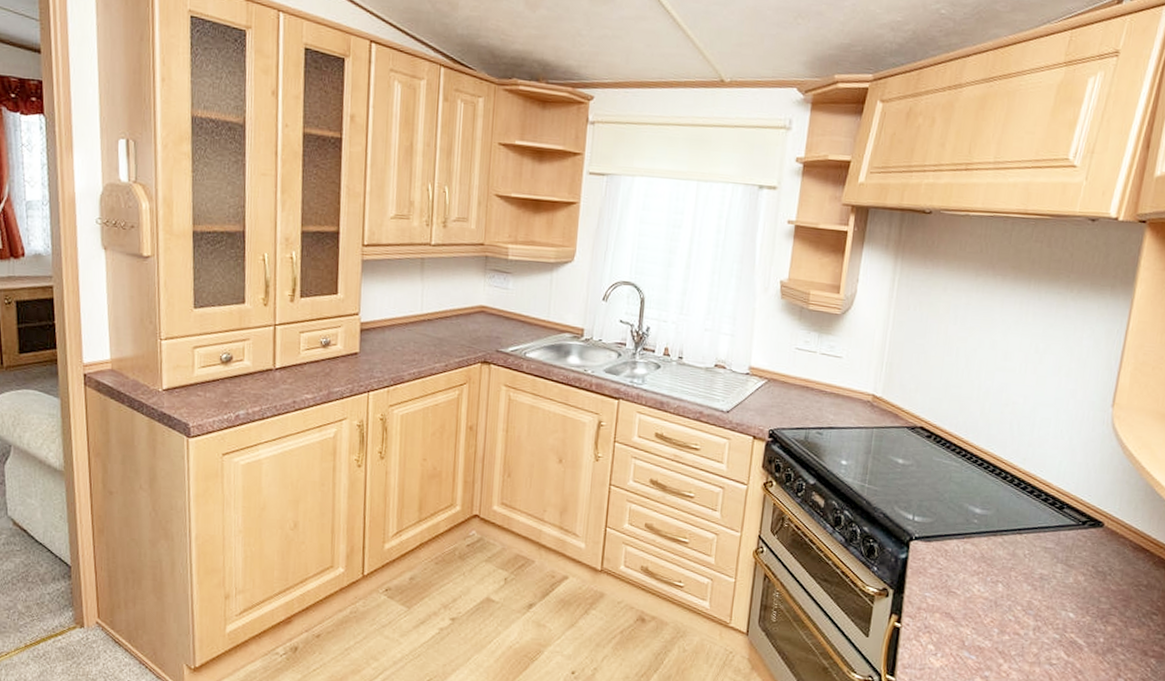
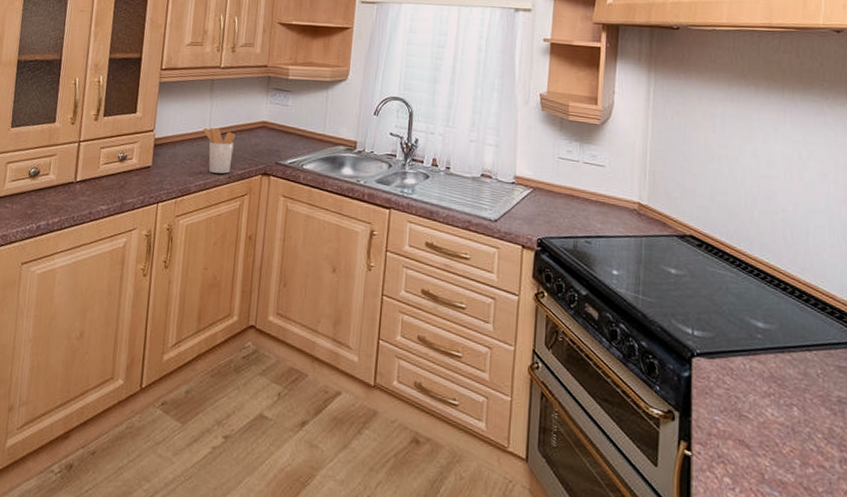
utensil holder: none [414,311,452,362] -> present [203,127,236,174]

